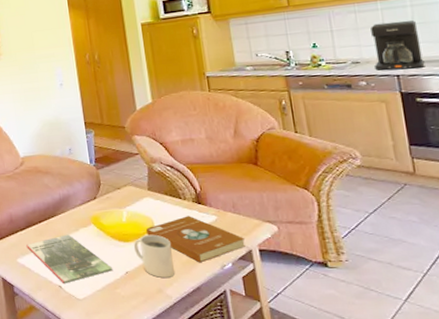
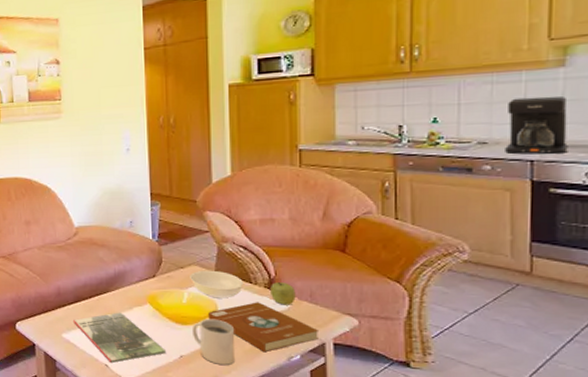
bowl: none [126,189,174,215] -> present [190,270,243,299]
fruit: none [197,195,221,217] -> present [269,281,296,305]

